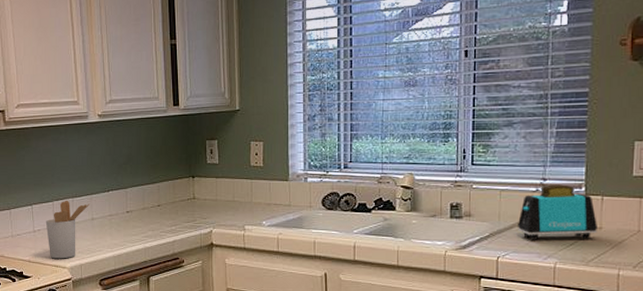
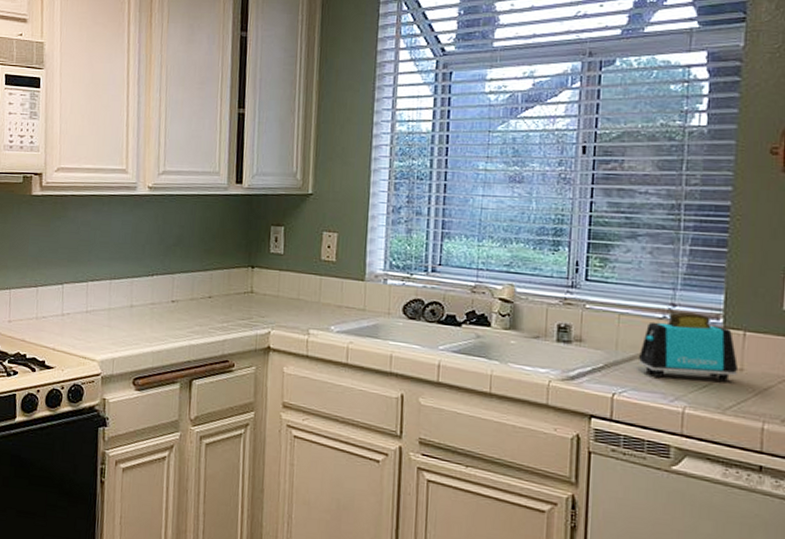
utensil holder: present [45,200,90,259] -> none [76,281,131,350]

